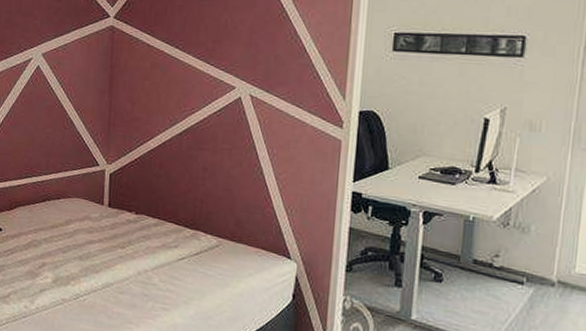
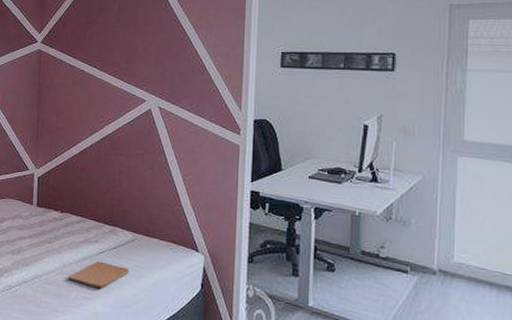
book: none [143,268,212,300] -> present [68,261,129,290]

